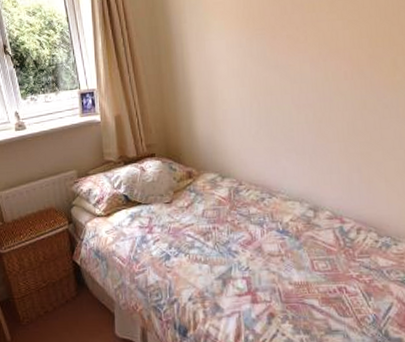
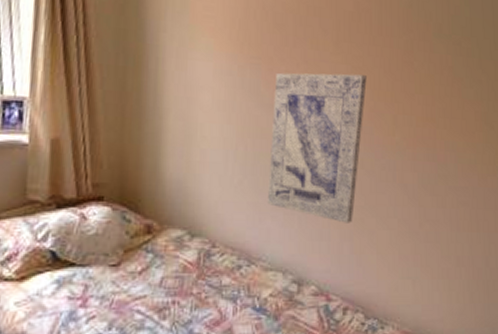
wall art: none [278,26,364,158] -> present [268,72,367,223]

